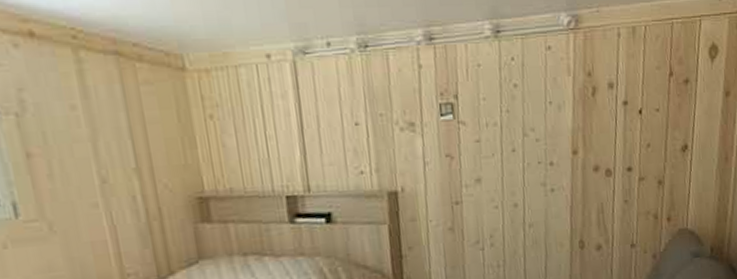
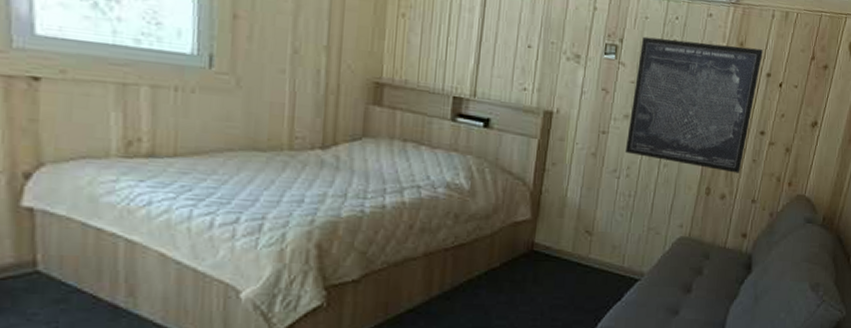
wall art: none [478,76,615,221] -> present [624,36,763,173]

